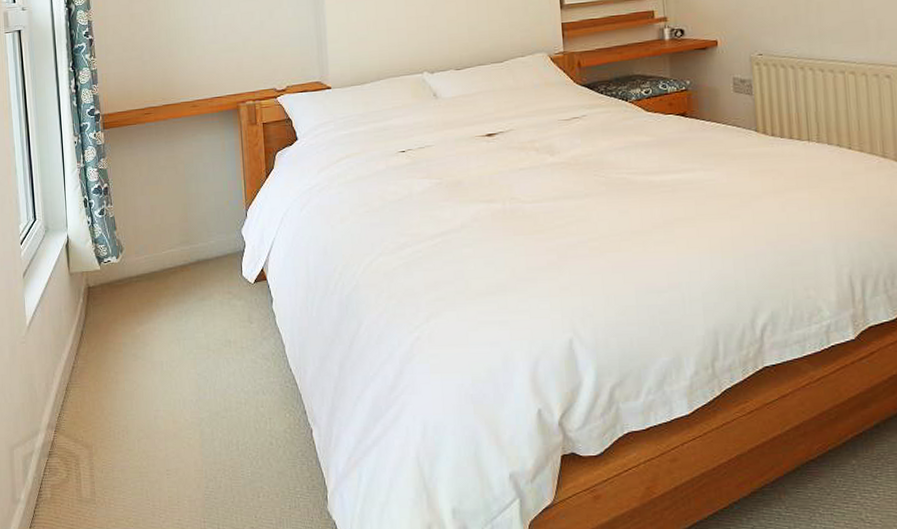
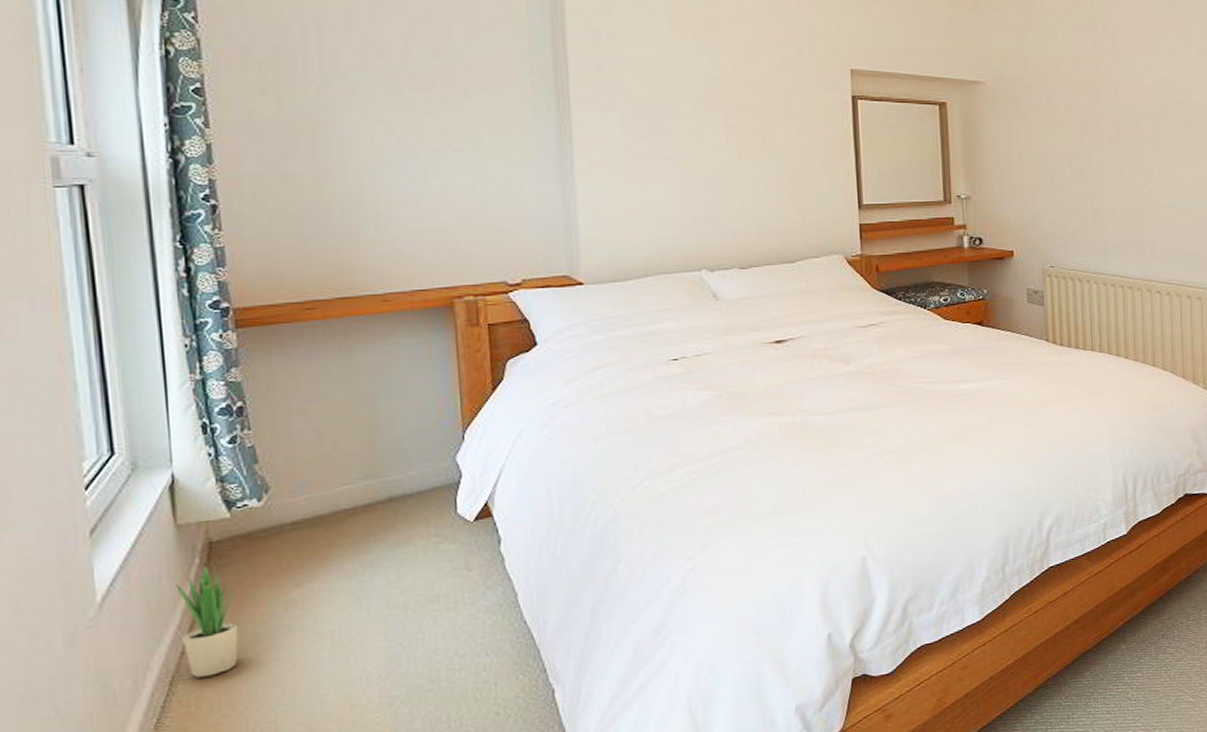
potted plant: none [70,301,105,387] -> present [176,562,239,678]

